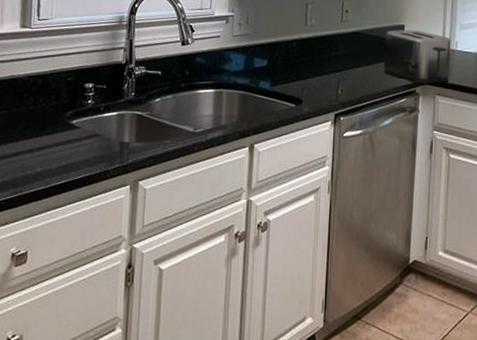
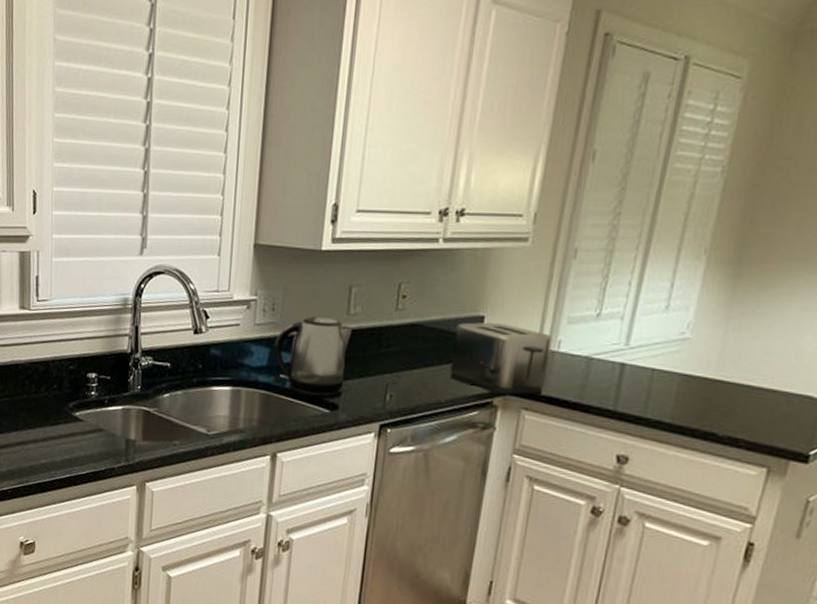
kettle: none [248,28,310,96] -> present [273,316,352,400]

